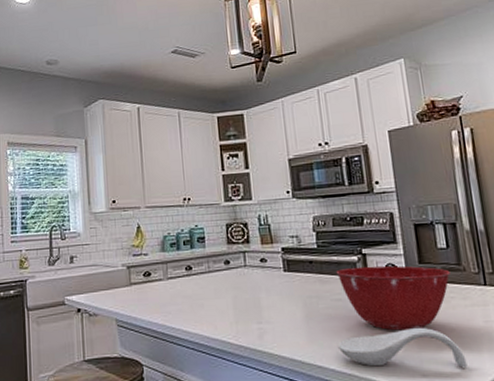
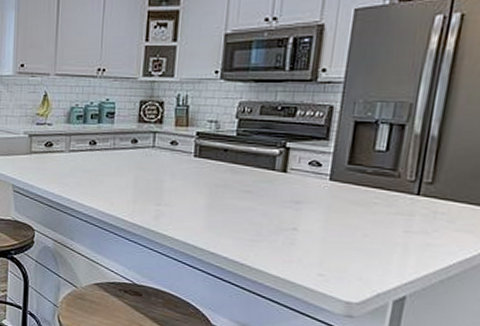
mixing bowl: present [335,266,450,331] -> none [251,160,382,231]
spoon rest: present [337,327,468,368] -> none [235,228,372,273]

